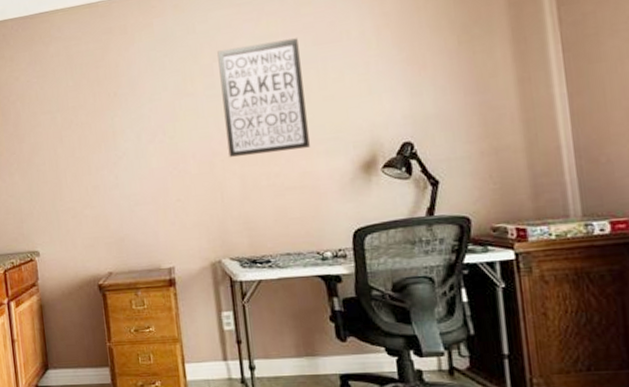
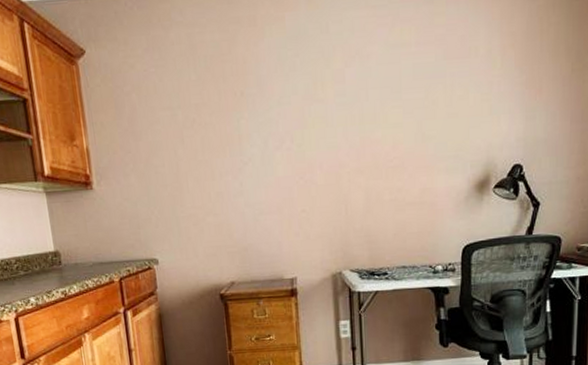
wall art: present [217,38,310,157] -> none [350,50,432,169]

